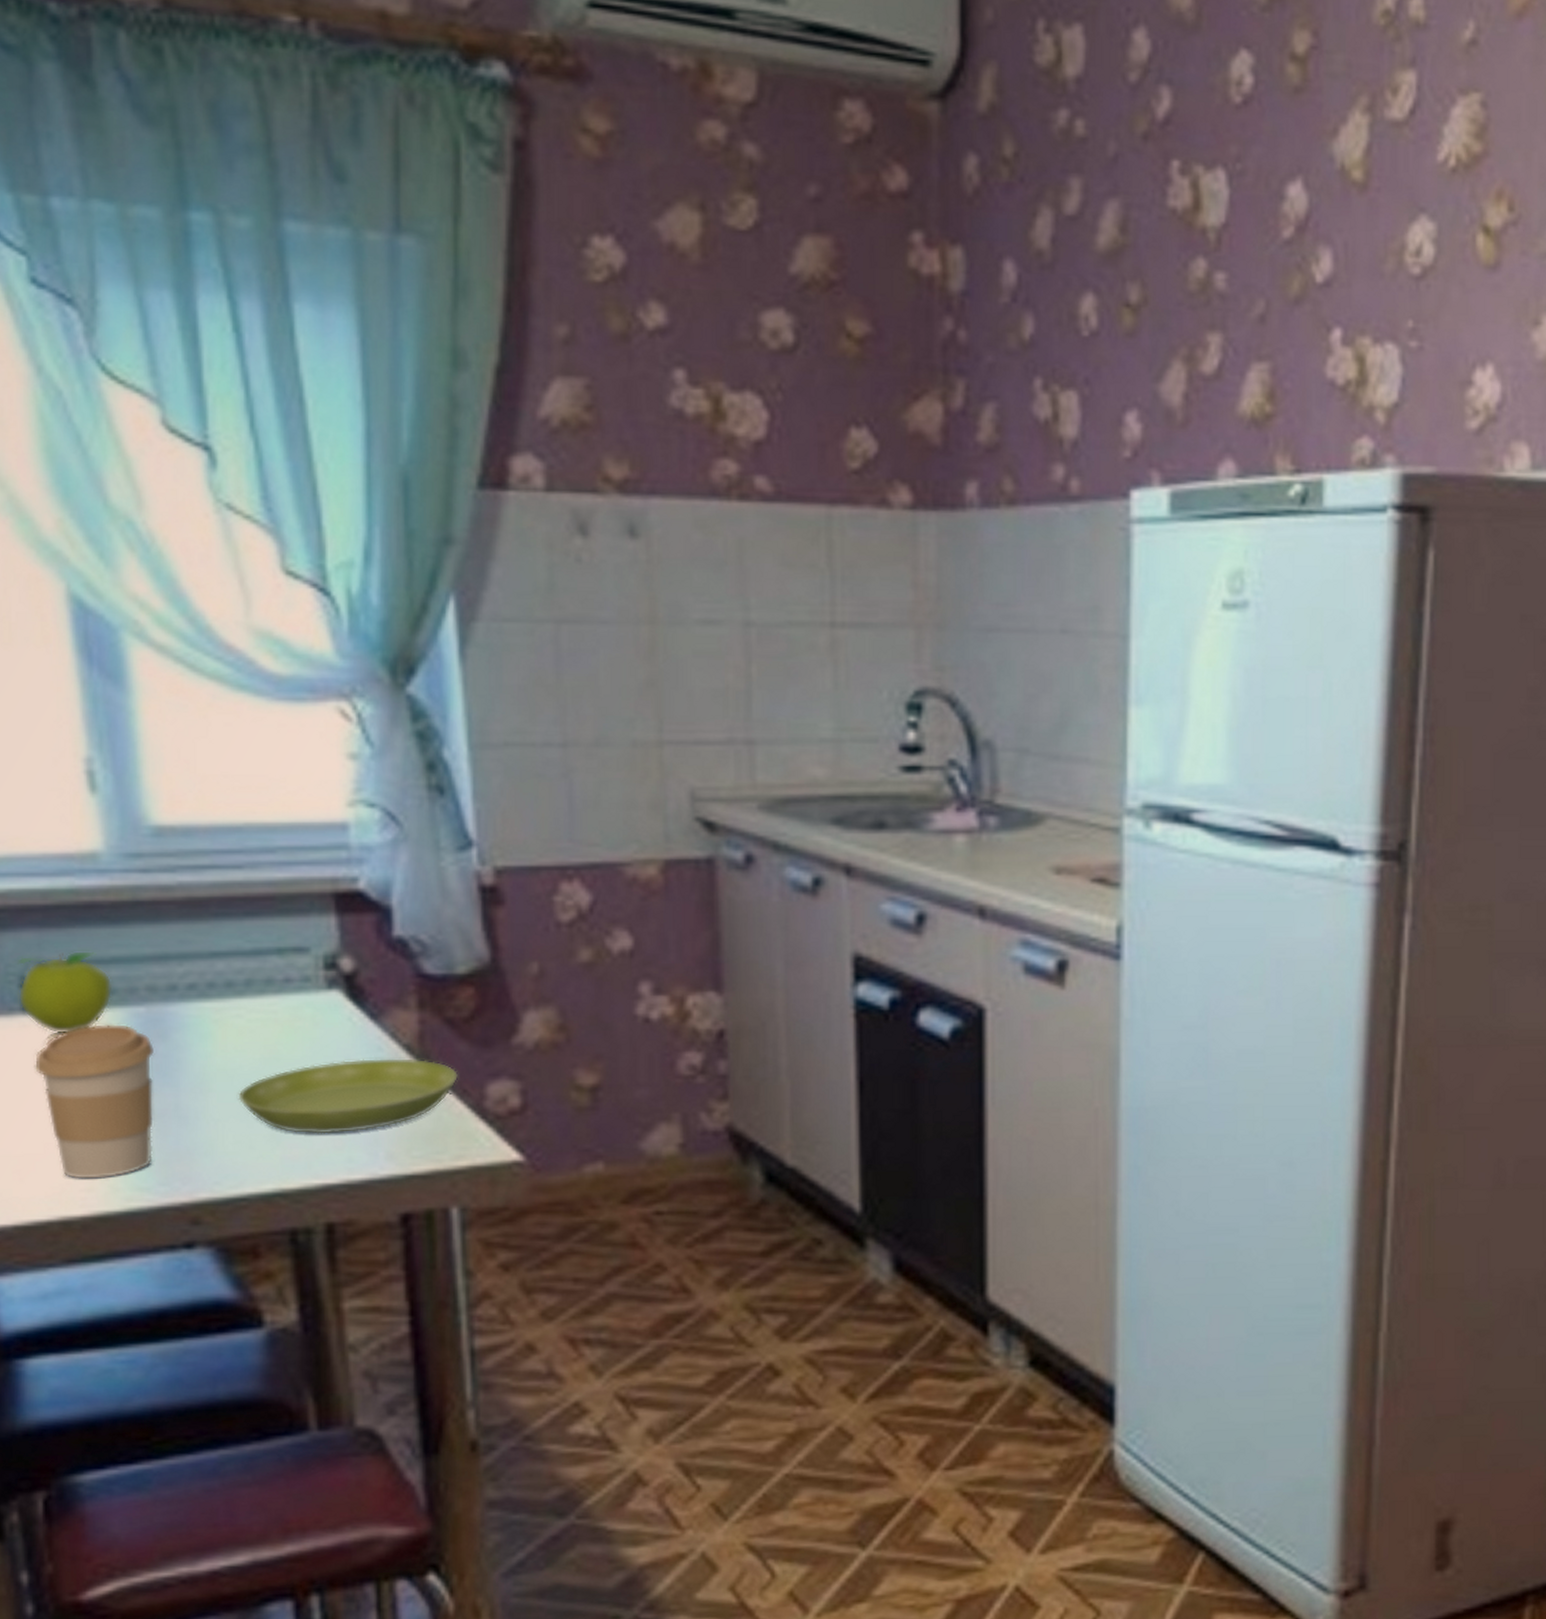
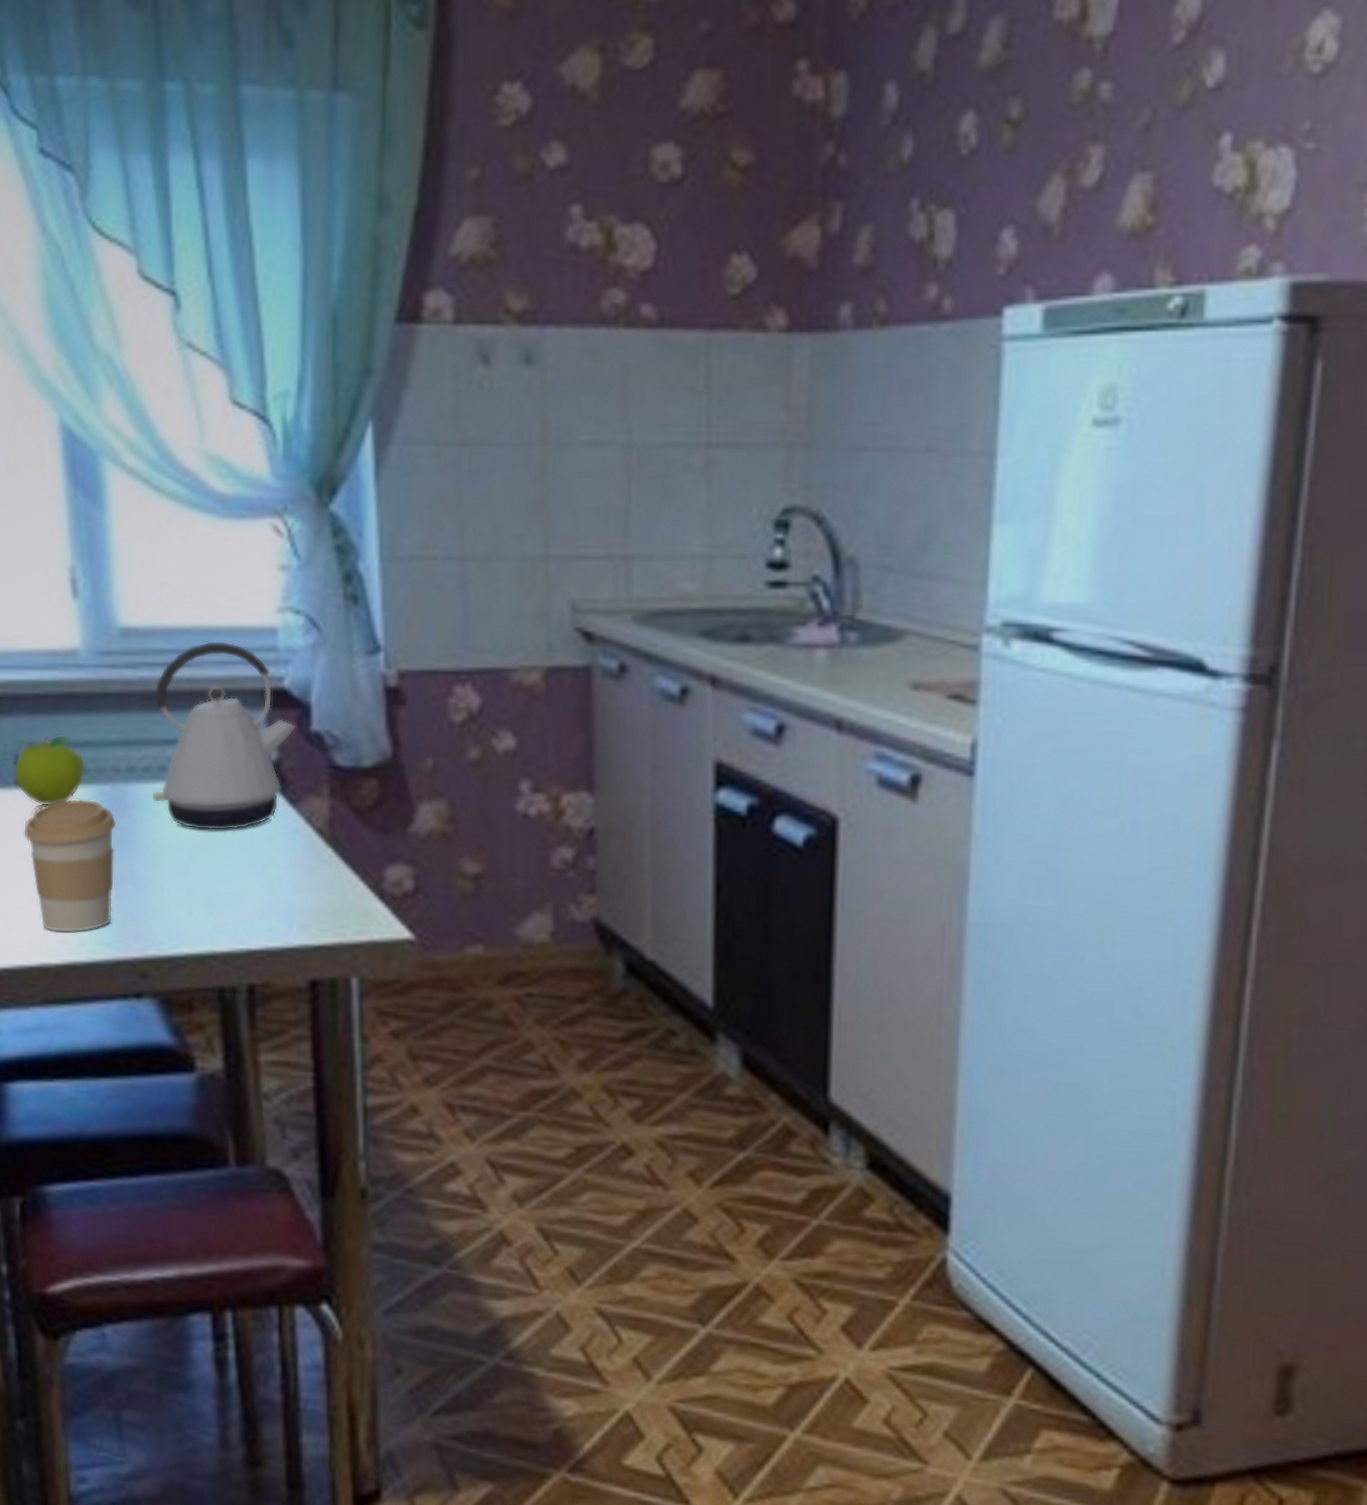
kettle: none [198,840,375,1053] -> present [152,641,296,832]
saucer: present [238,1058,458,1134] -> none [181,840,361,905]

